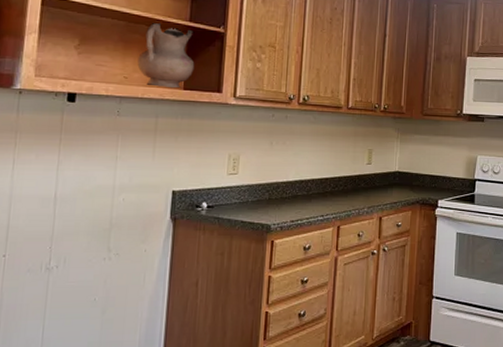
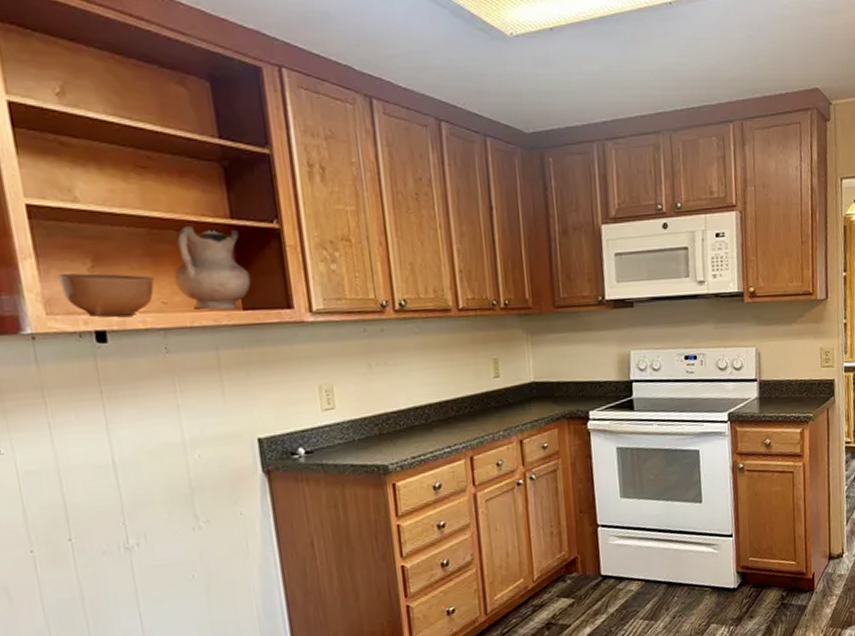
bowl: none [51,48,122,84] -> present [57,273,155,317]

